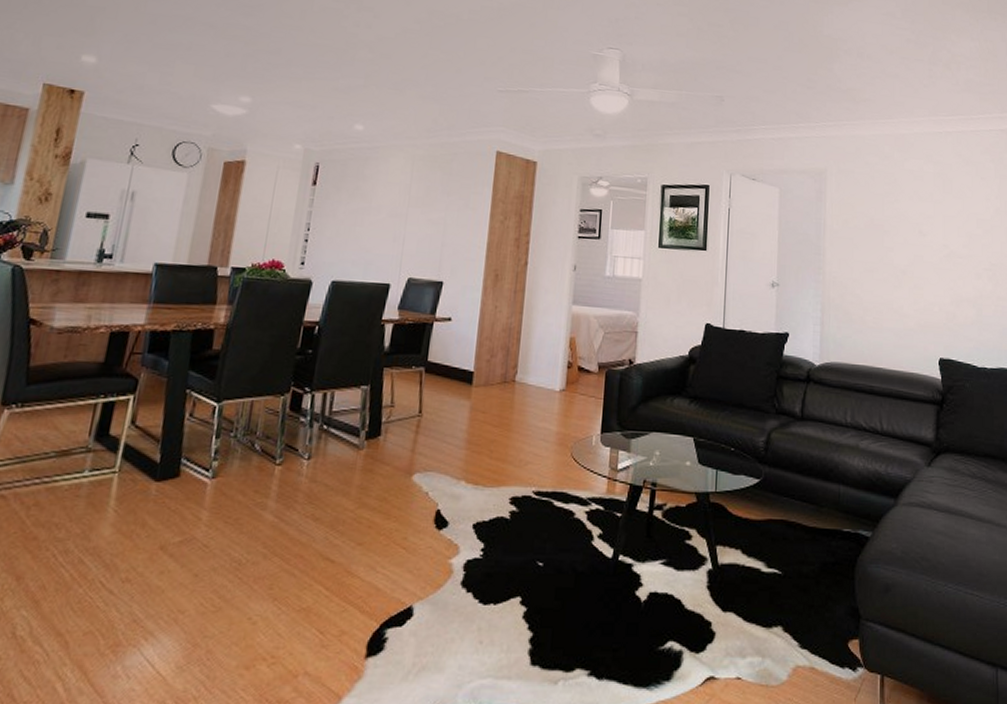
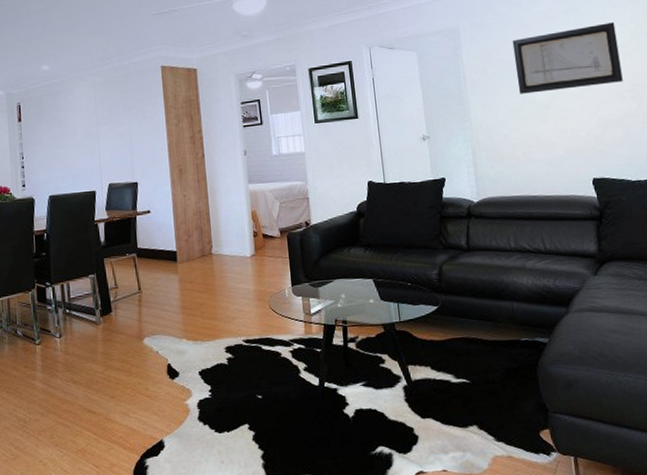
wall art: none [878,194,982,259] -> present [512,22,623,94]

